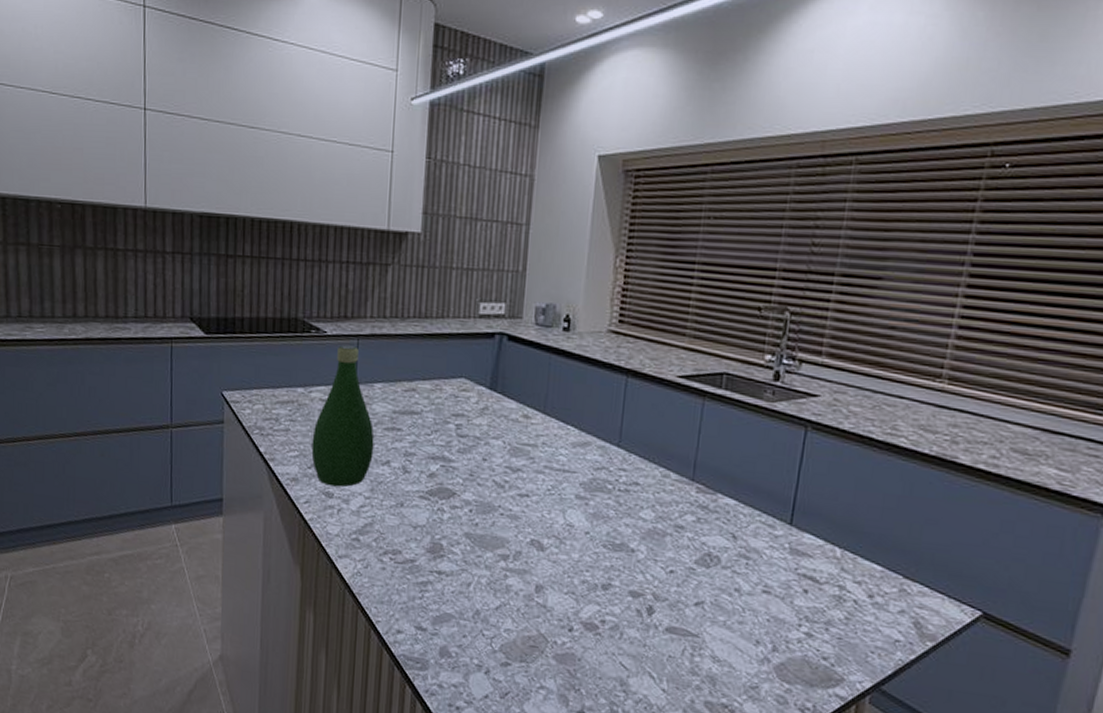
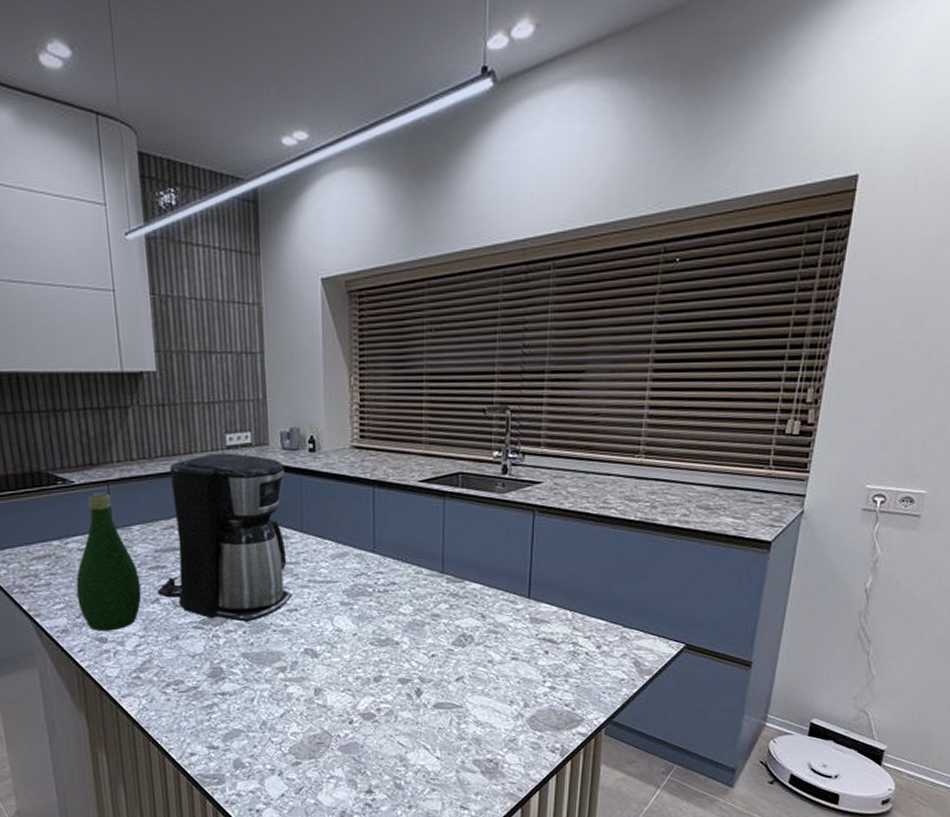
coffee maker: none [390,320,536,501] -> present [158,453,292,622]

